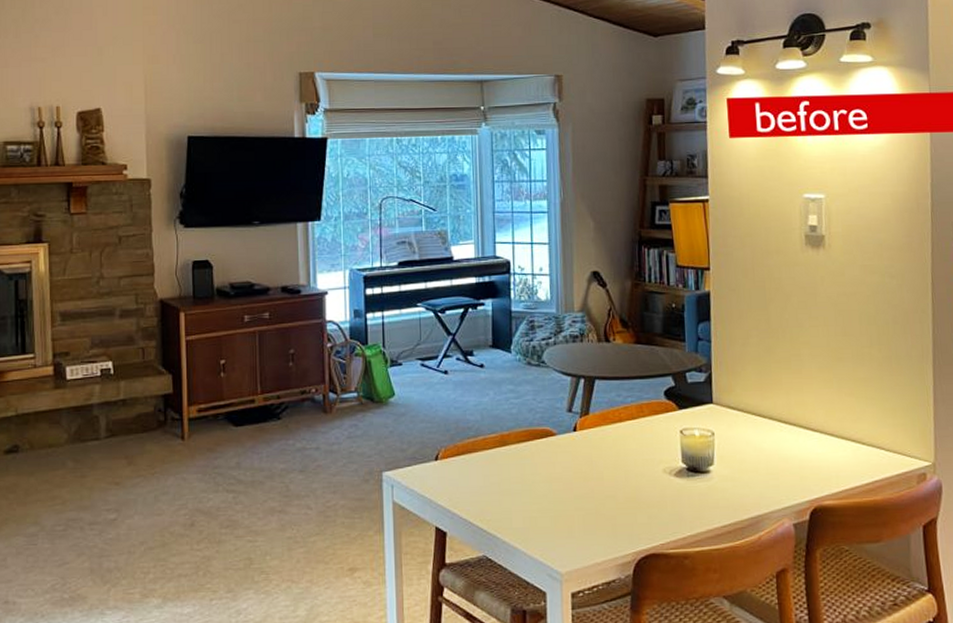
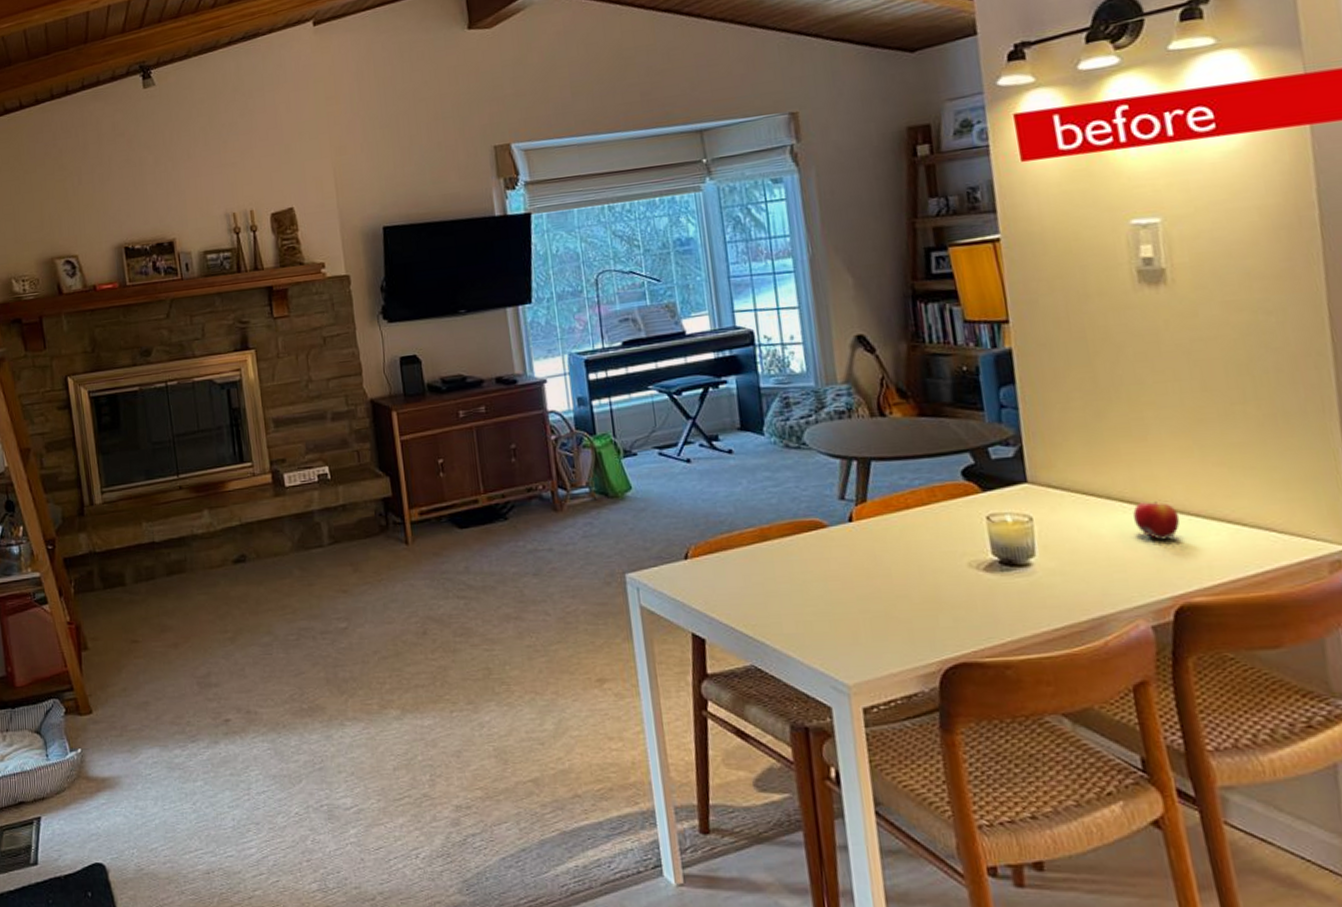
apple: none [787,422,820,454] -> present [1133,501,1180,540]

